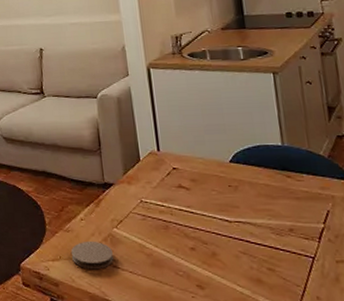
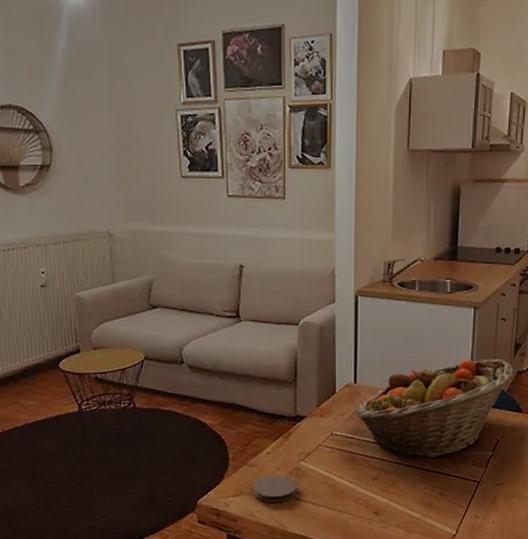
fruit basket: none [163,123,332,228] -> present [356,358,513,458]

